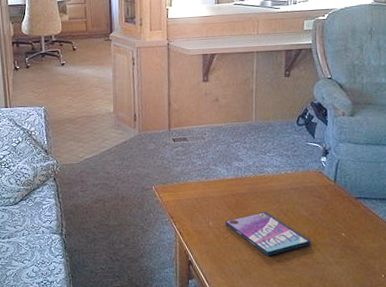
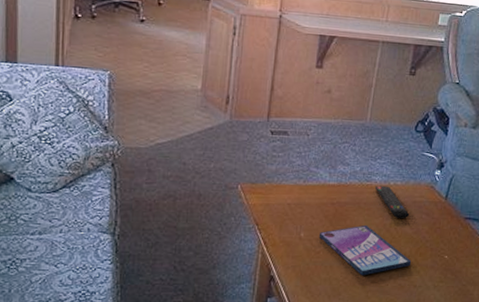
remote control: none [269,175,303,203] -> present [375,185,410,218]

